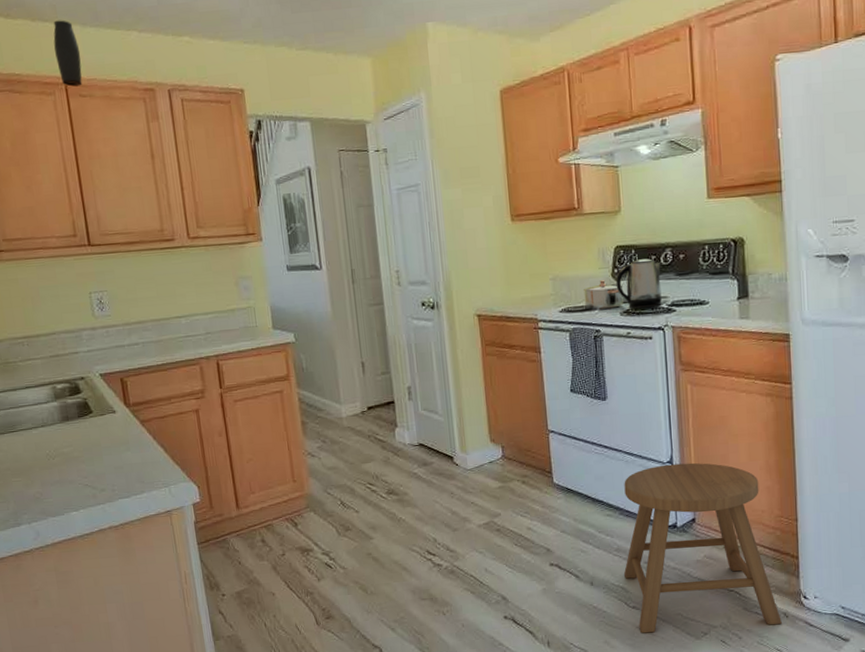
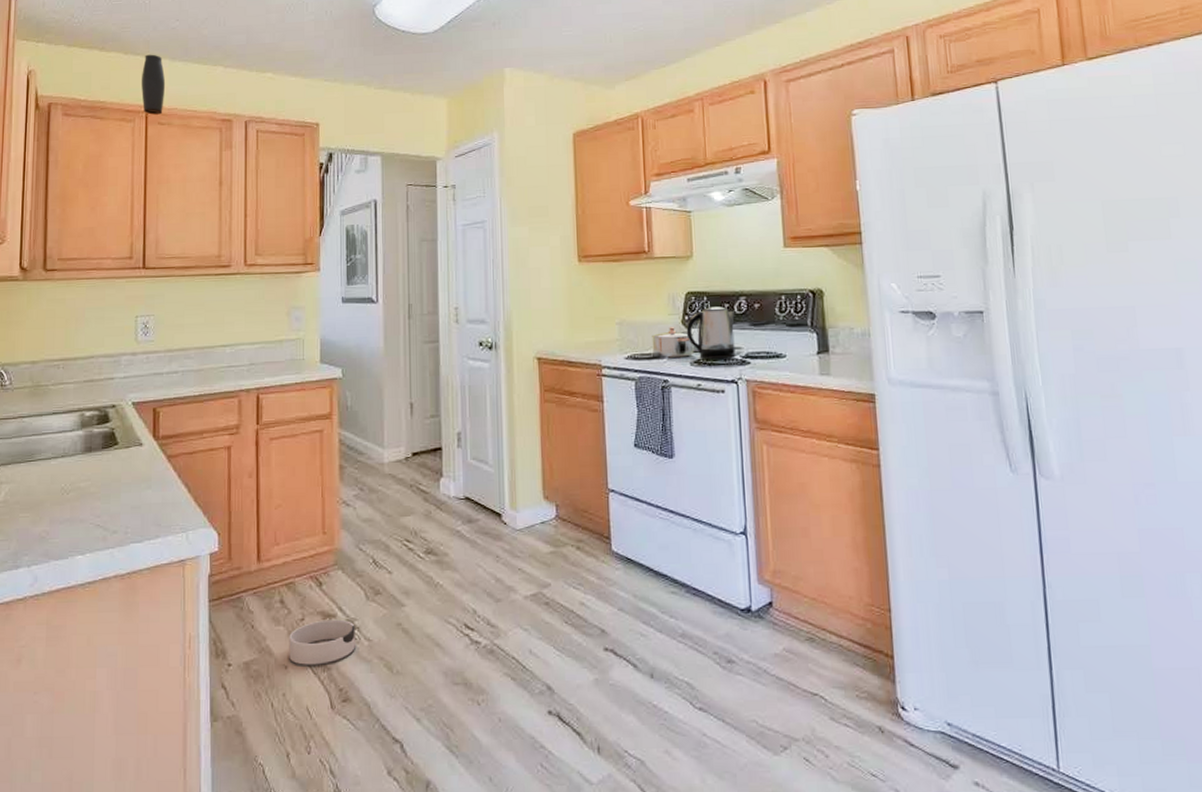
pet bowl: none [273,552,333,593] -> present [289,619,355,666]
stool: present [624,462,782,634] -> none [690,535,876,743]

